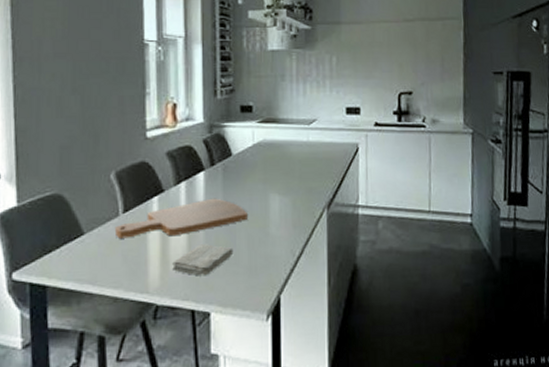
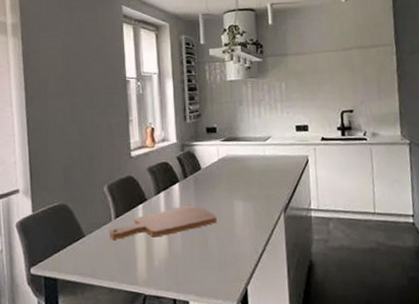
washcloth: present [172,244,234,276] -> none [156,243,206,271]

